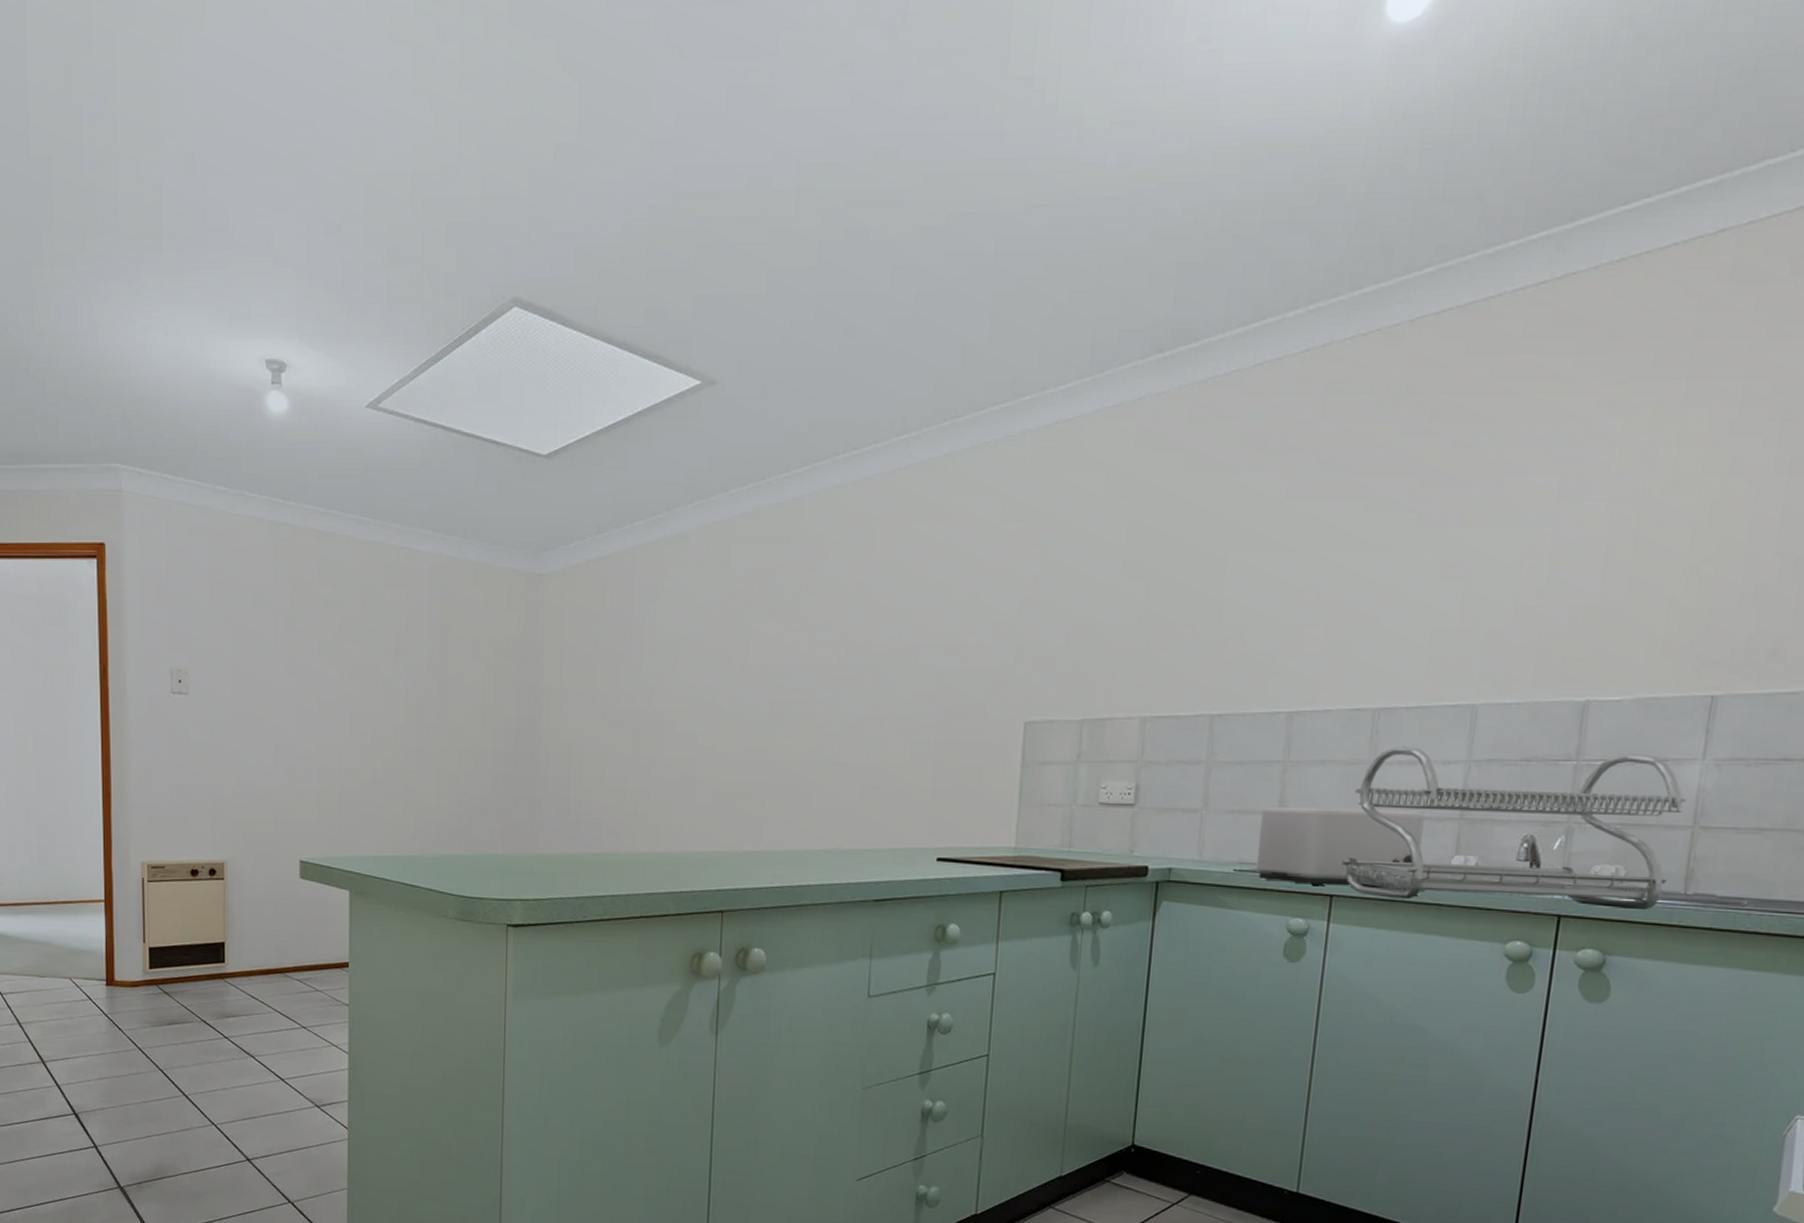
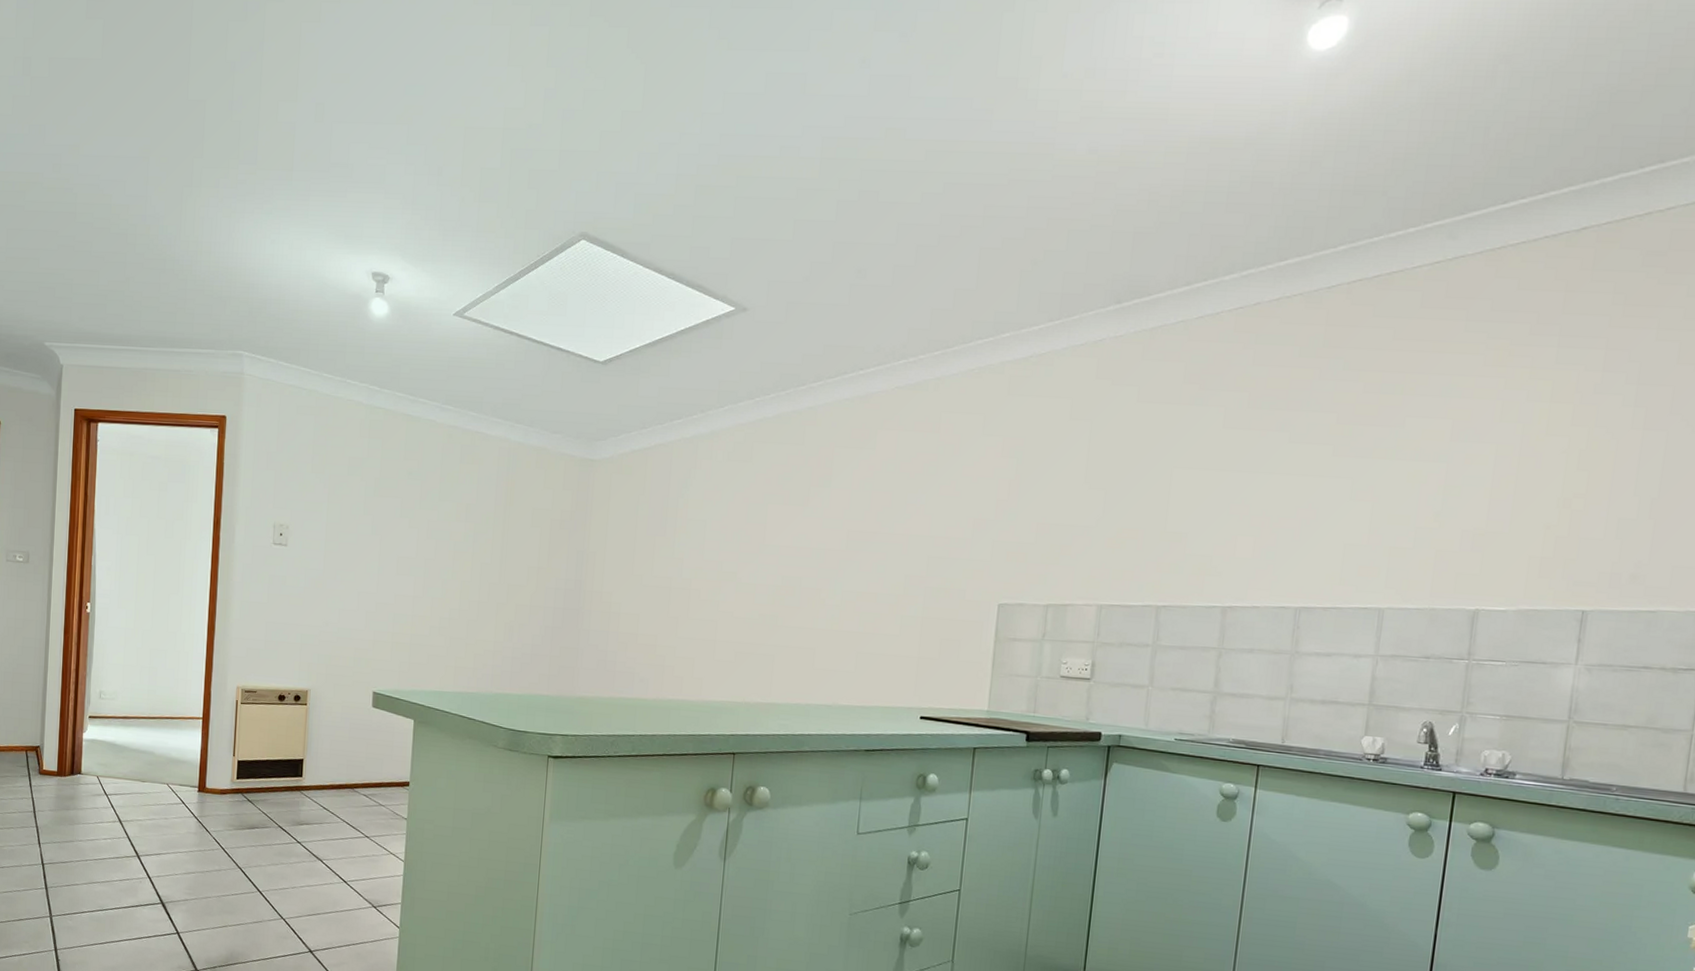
toaster: present [1256,806,1425,887] -> none [1194,686,1339,759]
dish rack: present [1342,746,1687,911] -> none [1268,640,1563,792]

